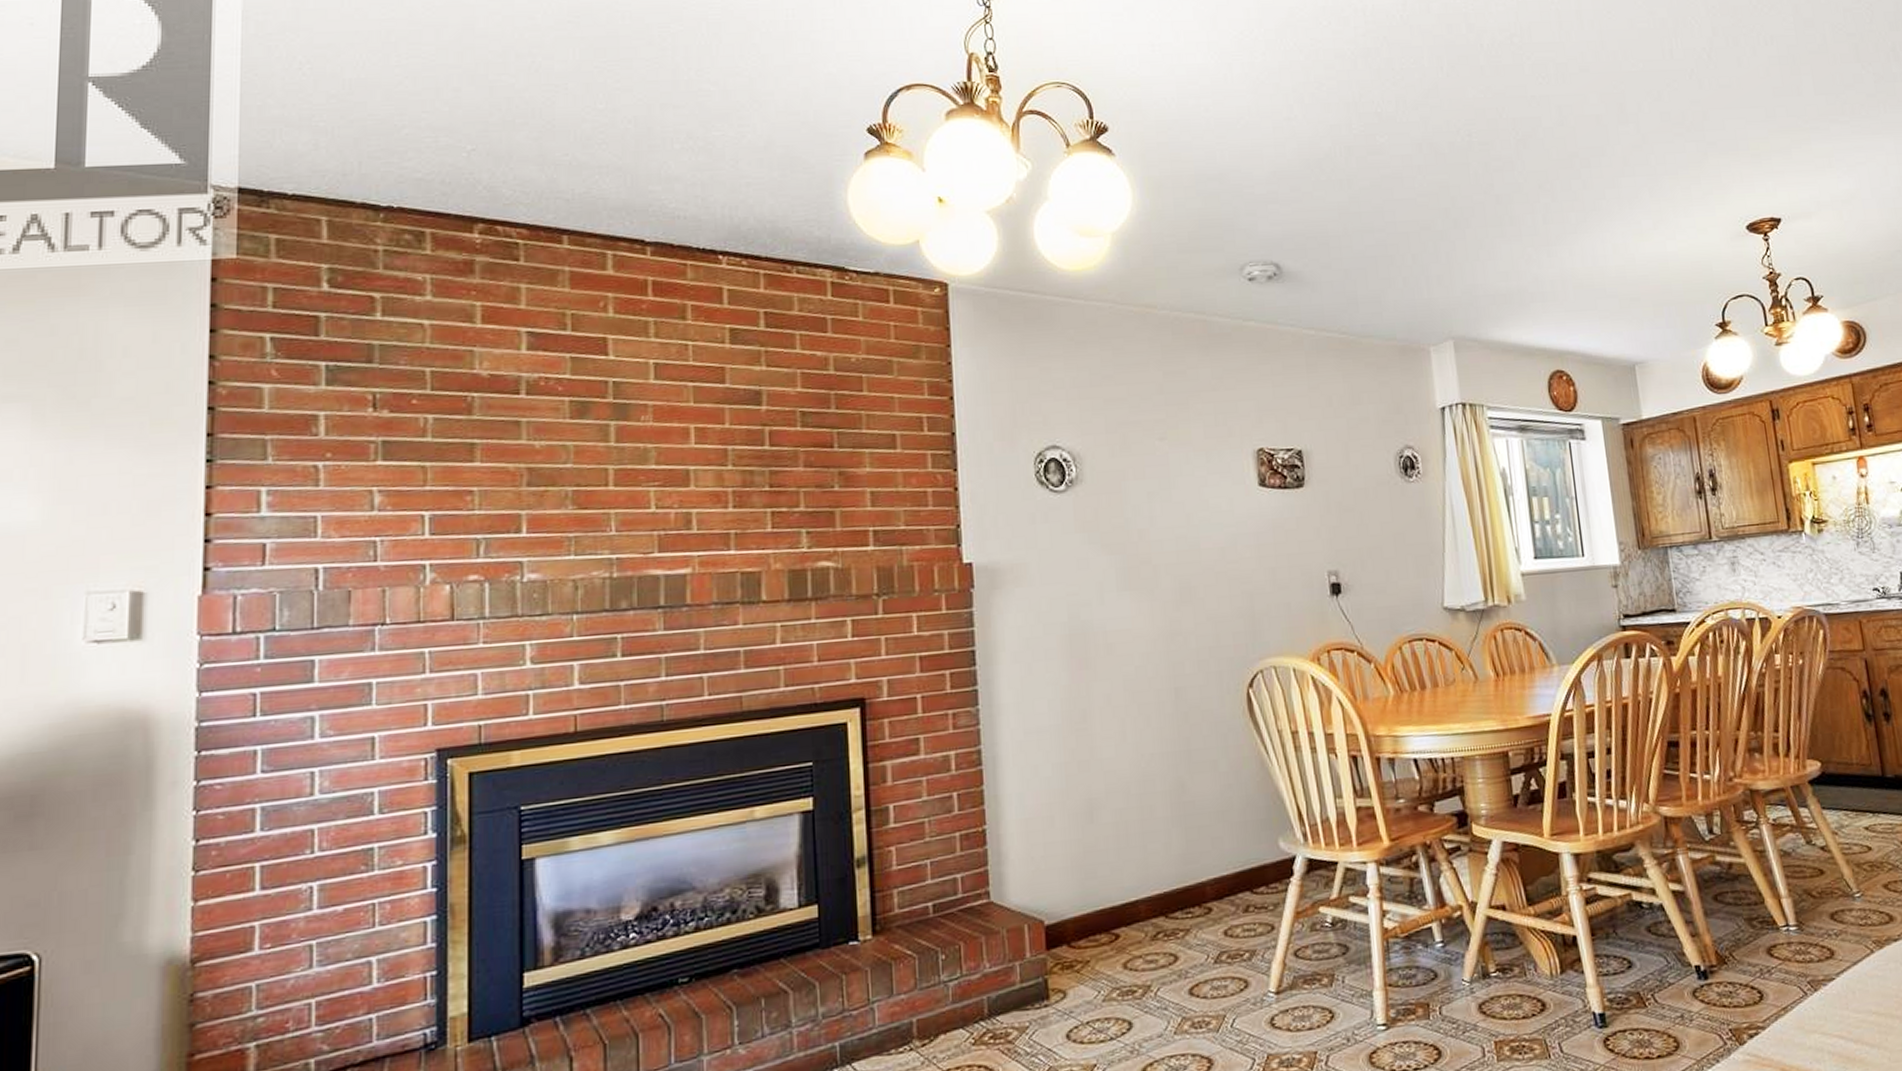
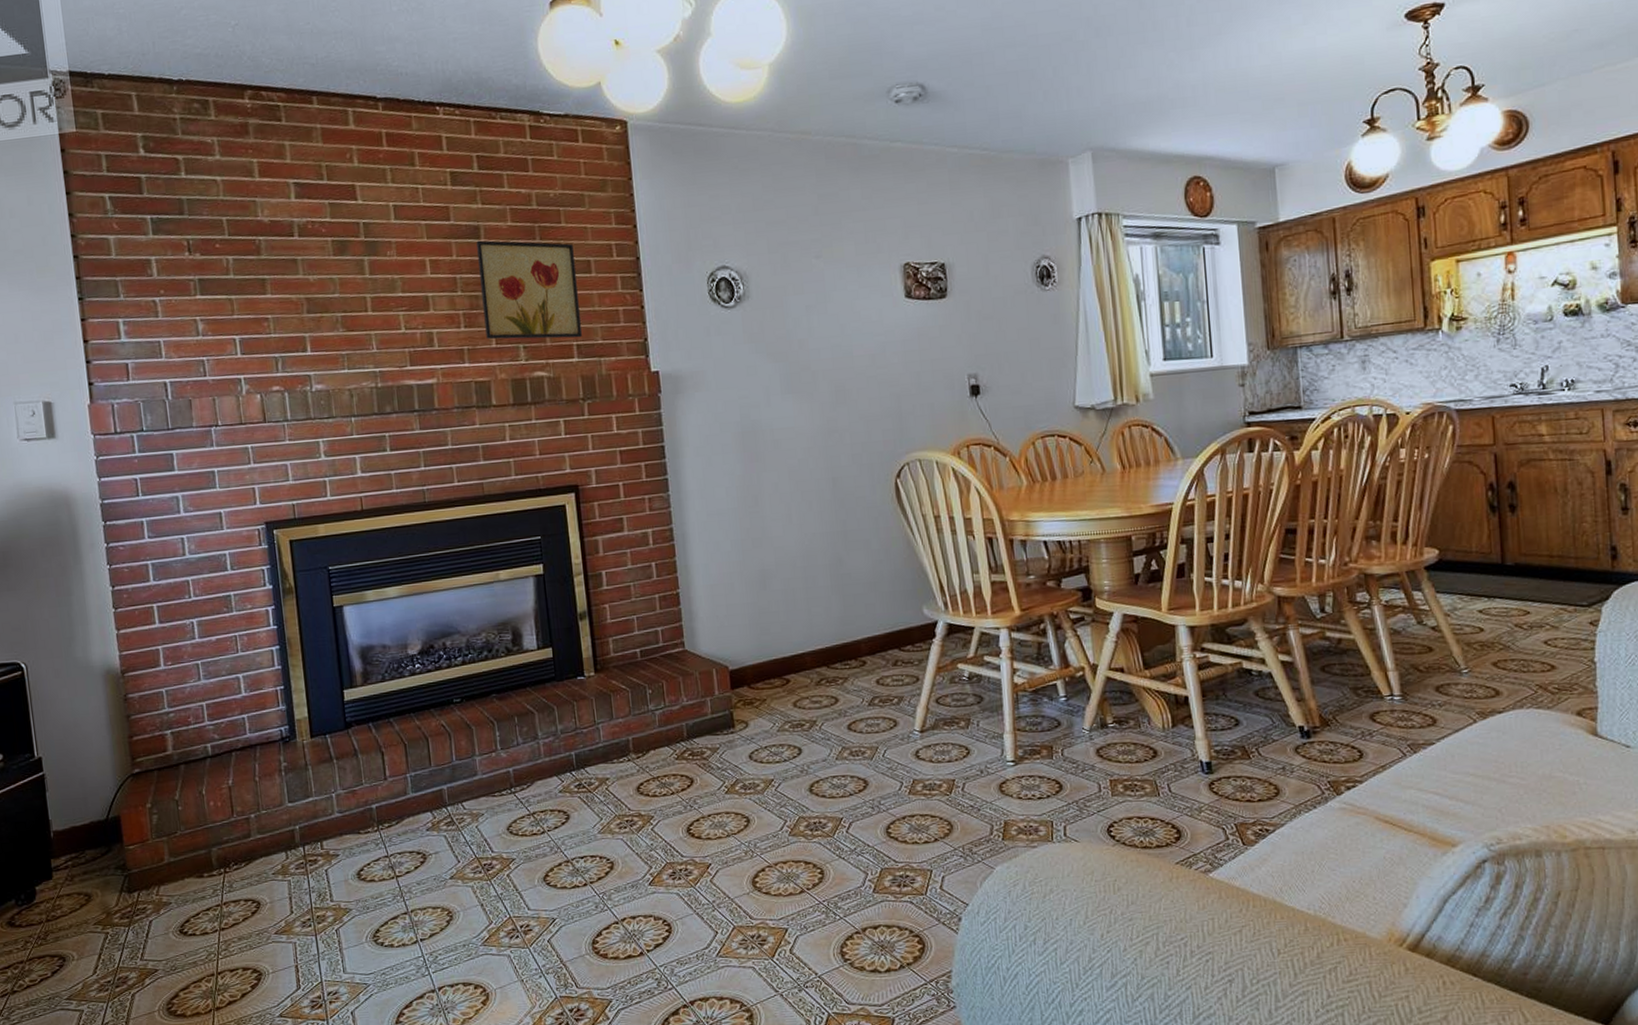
wall art: none [756,407,880,523] -> present [476,240,582,340]

